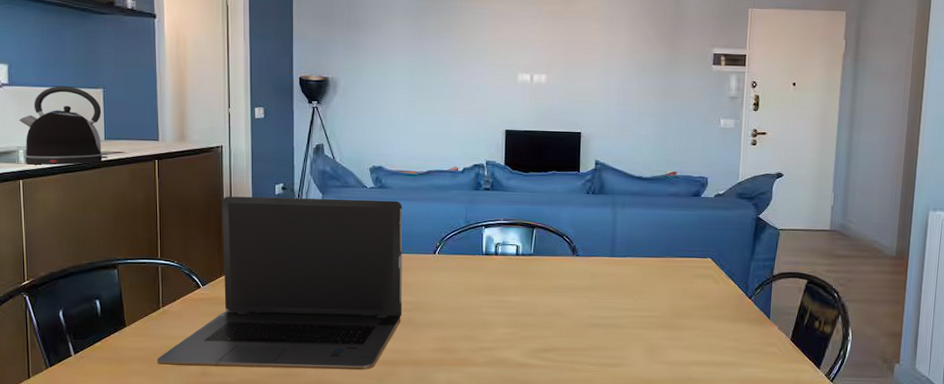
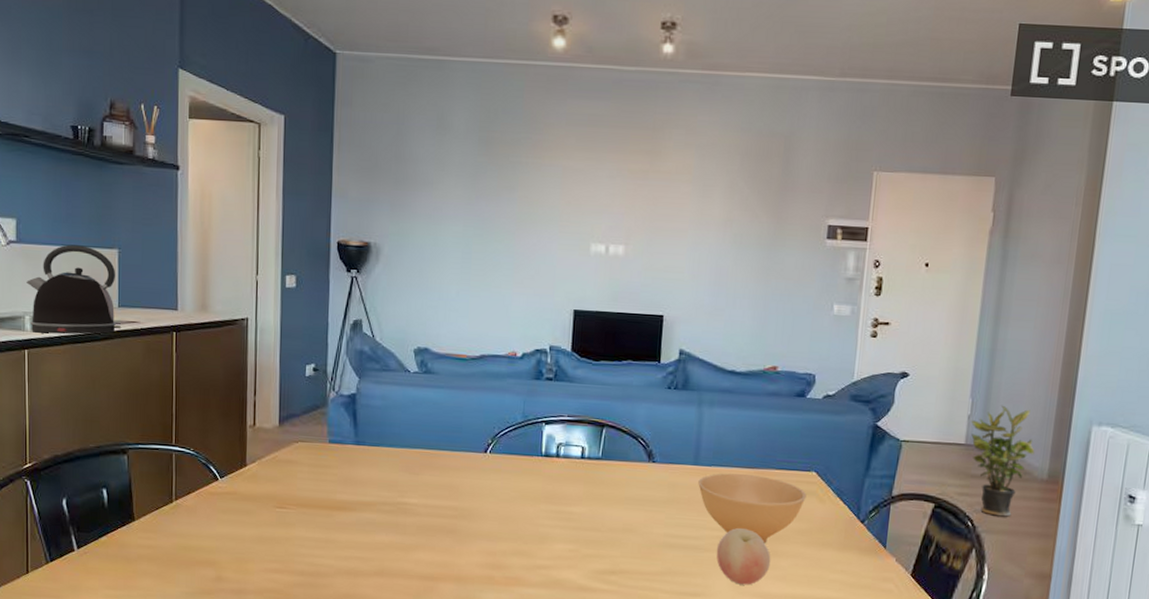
laptop computer: present [157,196,403,371] -> none [168,376,450,585]
bowl: none [615,262,704,319] -> present [698,473,807,543]
fruit: none [631,308,677,355] -> present [716,528,771,585]
potted plant: none [833,197,885,288] -> present [970,405,1035,517]

